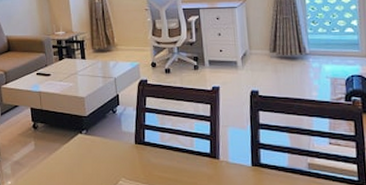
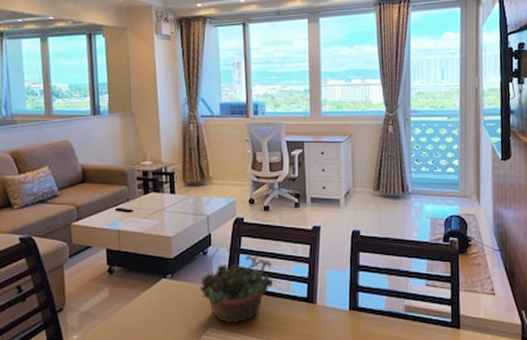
succulent planter: none [111,114,184,176] -> present [200,255,281,324]

